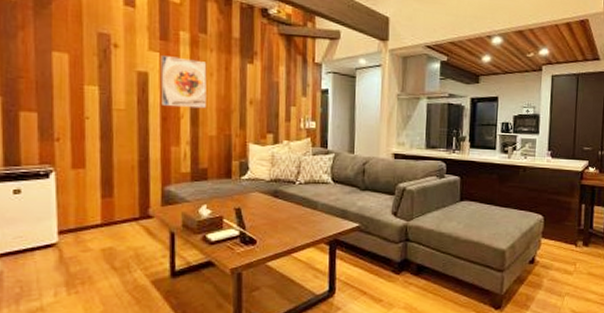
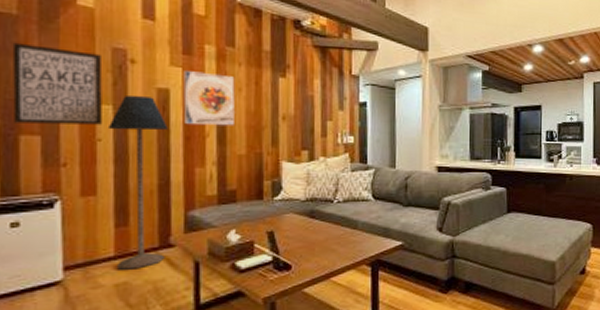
wall art: none [11,26,91,104] -> present [12,42,104,125]
floor lamp: none [94,78,147,236] -> present [107,96,168,270]

